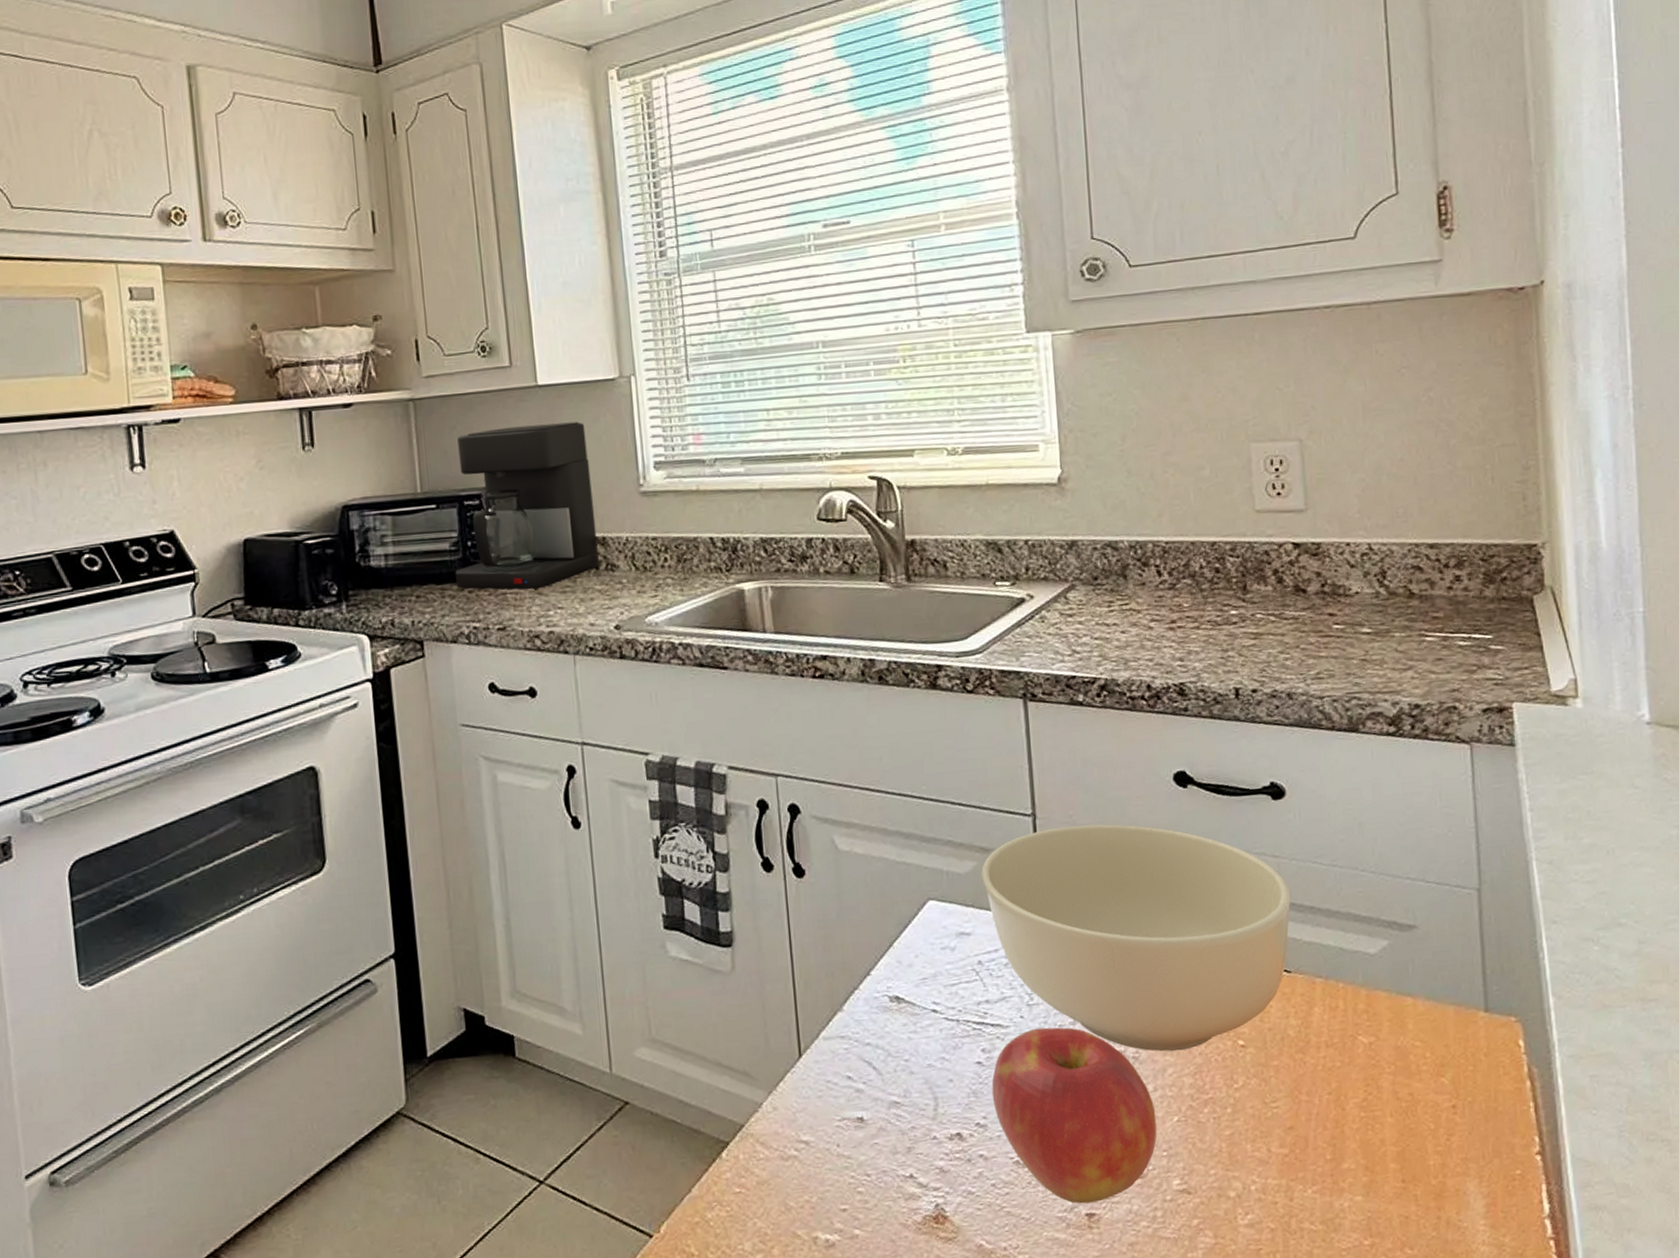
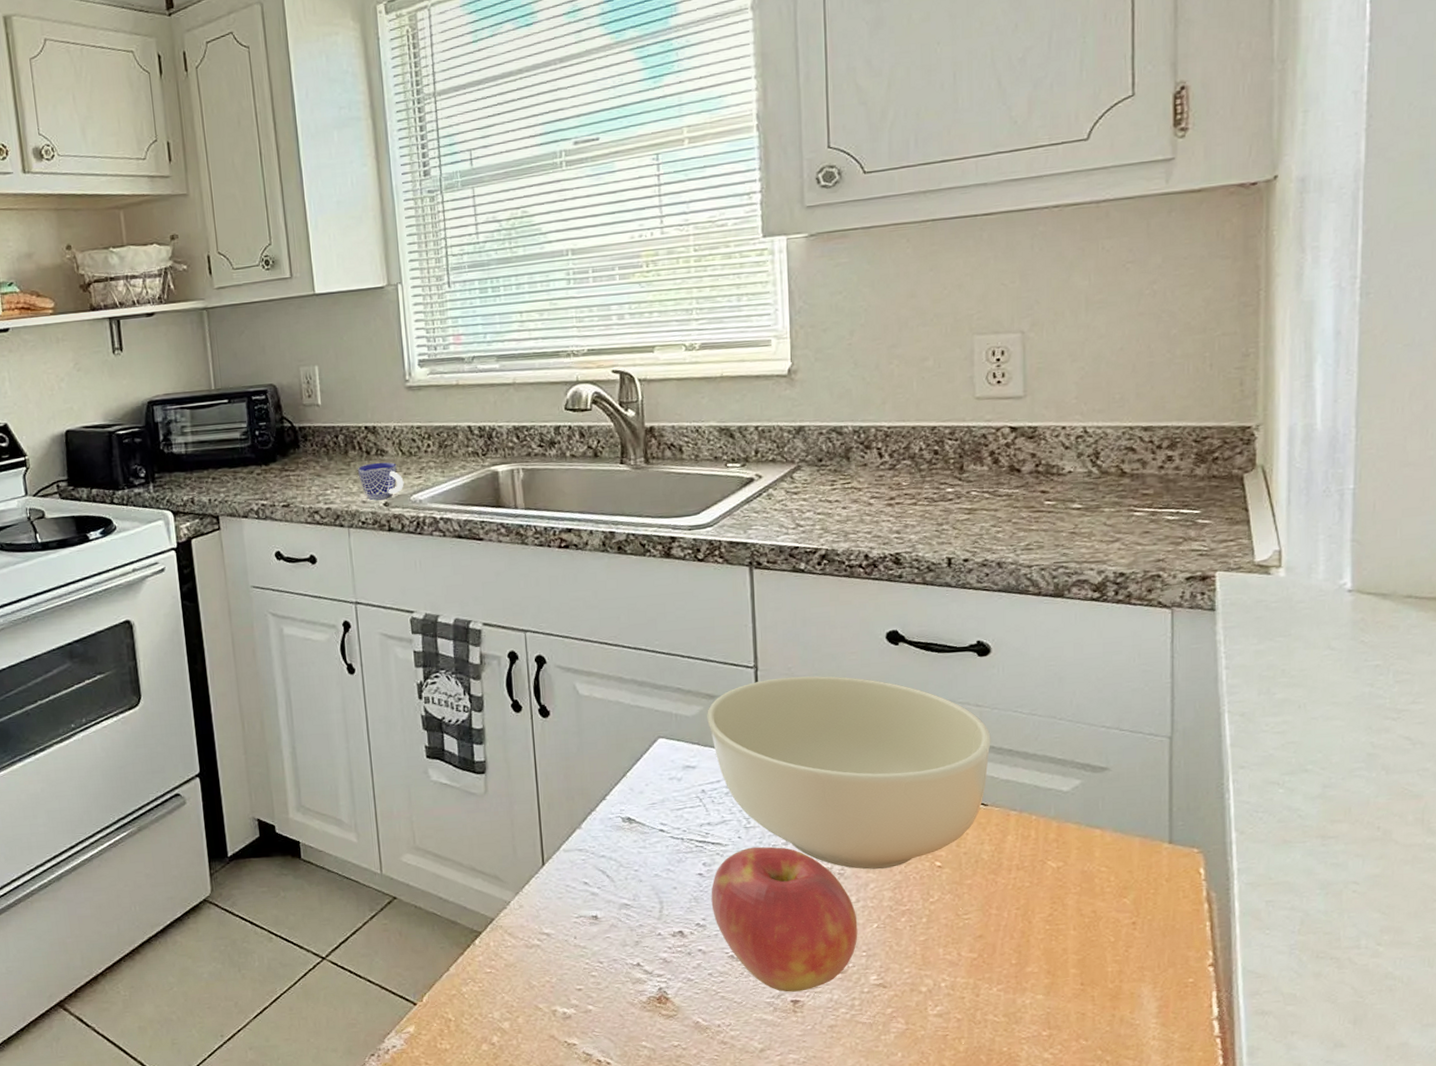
coffee maker: present [455,421,599,590] -> none [245,325,370,473]
cup: none [584,578,638,622] -> present [357,462,404,500]

